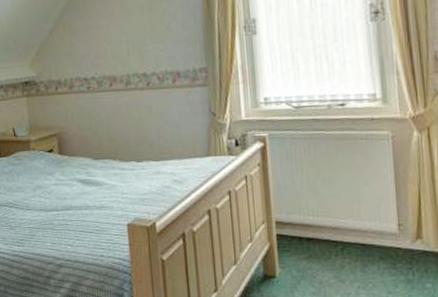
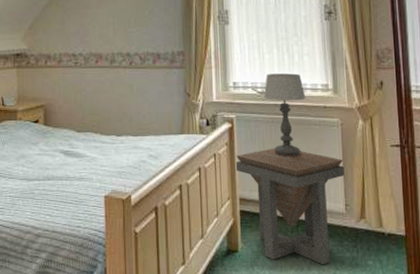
side table: none [269,166,398,289] -> present [235,148,345,265]
table lamp: none [299,83,350,175] -> present [263,73,306,156]

